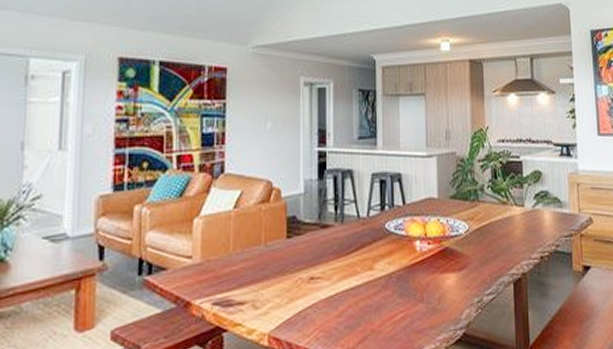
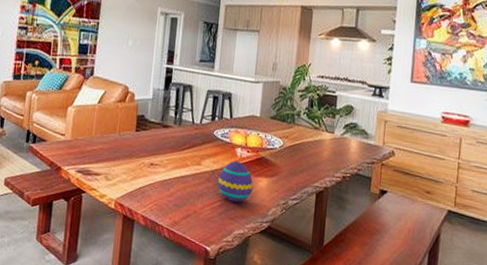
decorative egg: none [397,257,440,310] -> present [217,160,253,203]

